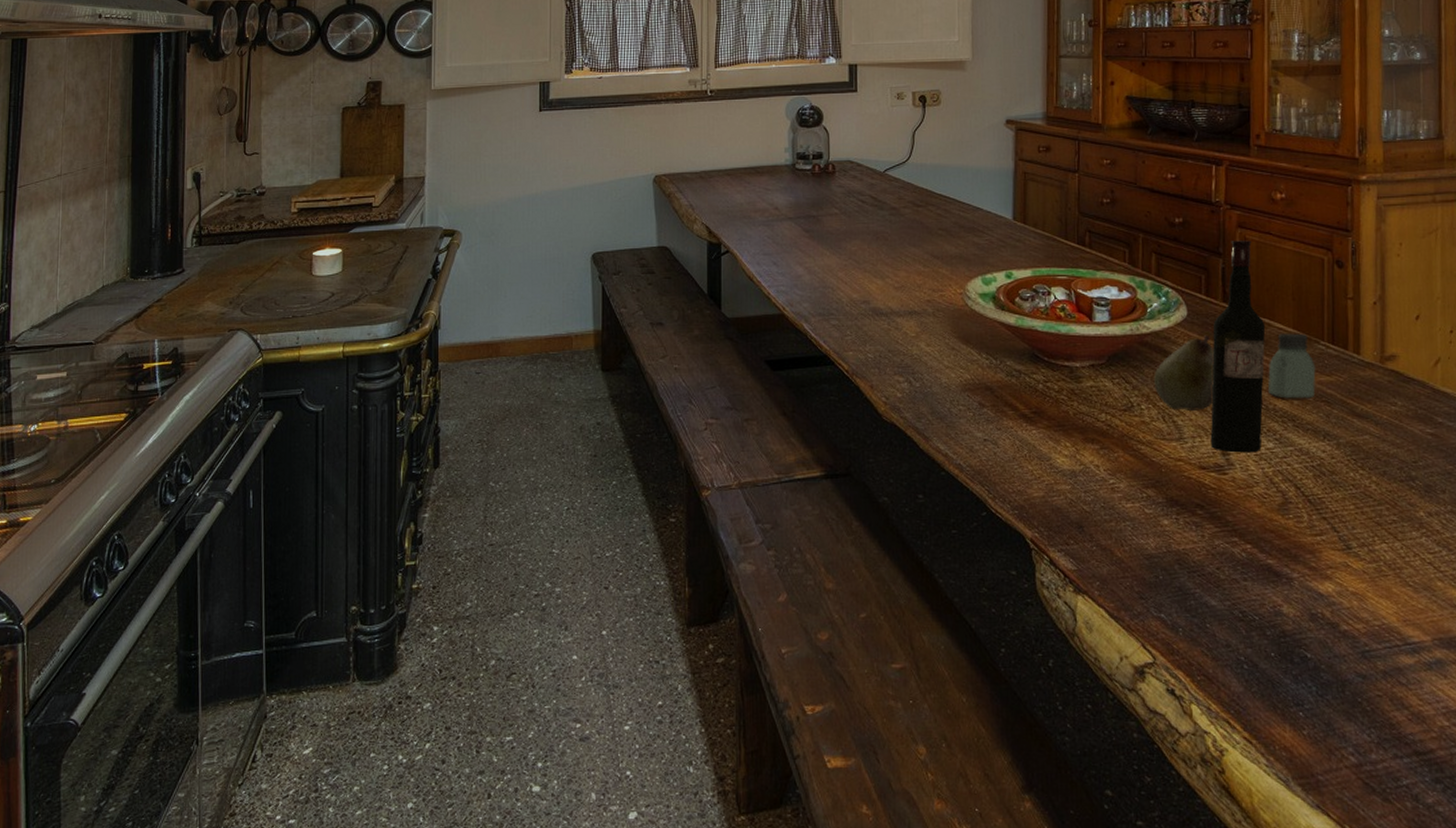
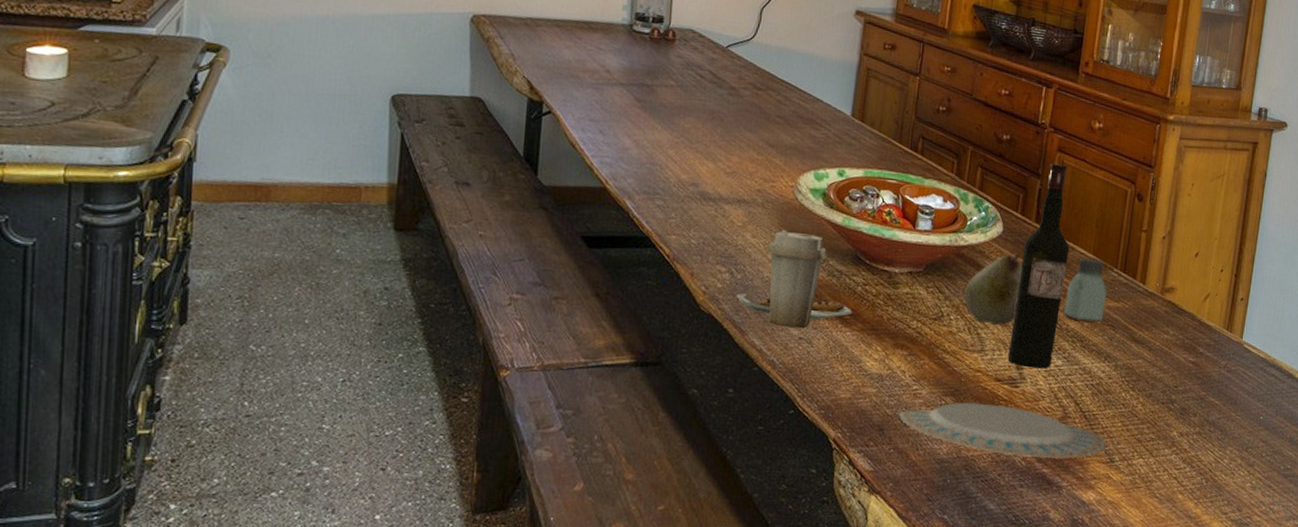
plate: none [917,335,1036,431] -> present [736,229,853,329]
plate: none [1097,493,1339,548] -> present [898,402,1106,459]

